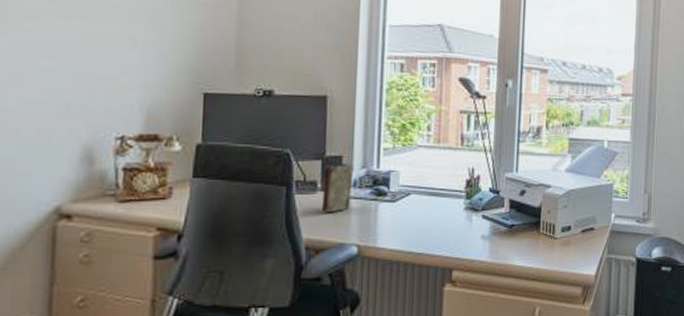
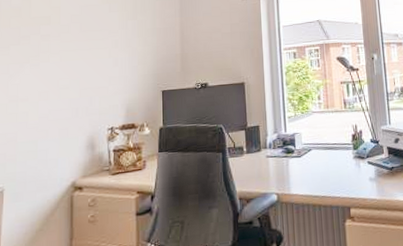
book: present [322,164,354,213] -> none [247,131,269,170]

